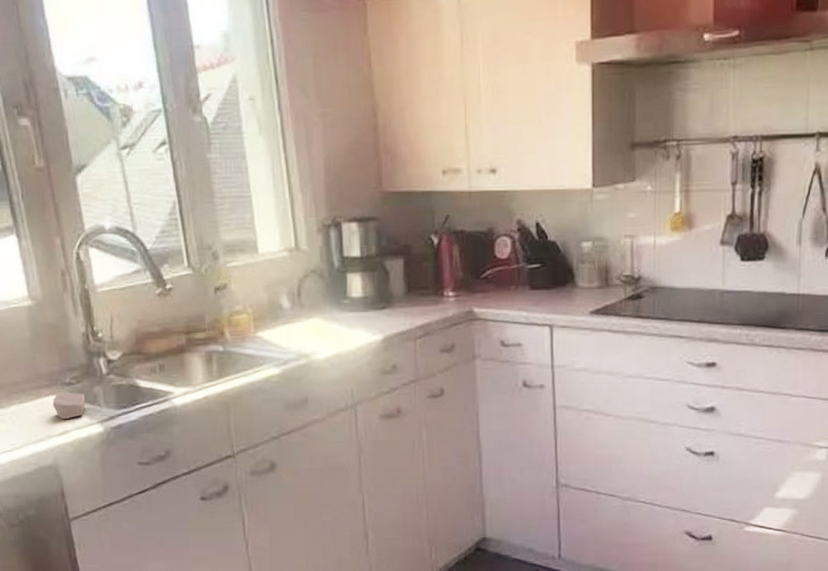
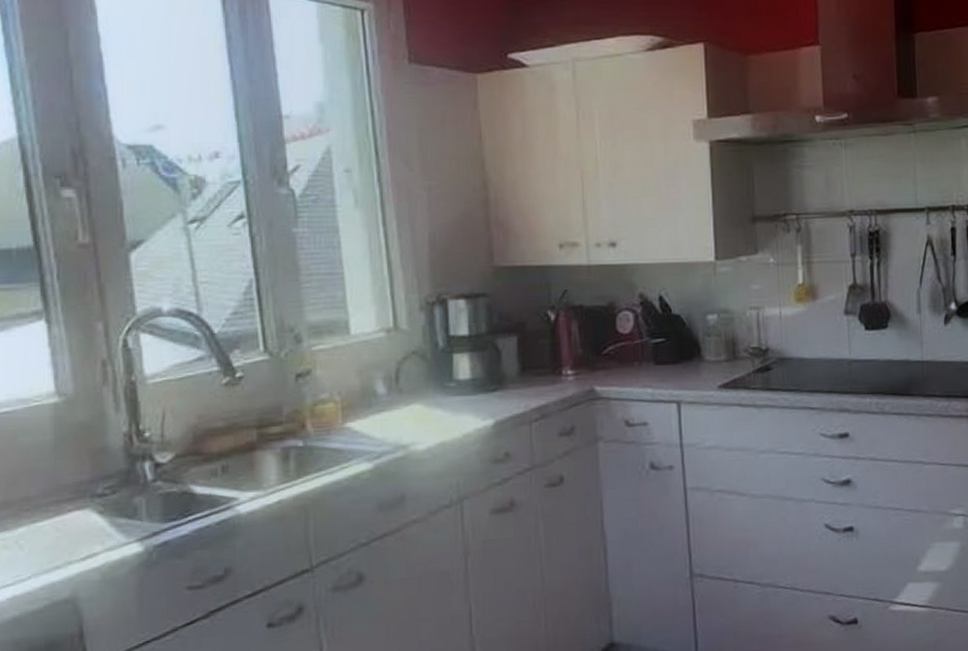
soap bar: present [52,392,86,420] -> none [77,505,122,540]

